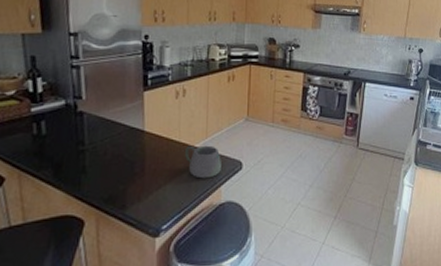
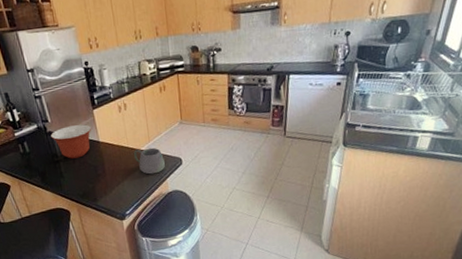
mixing bowl: none [81,107,138,149] -> present [51,124,92,159]

